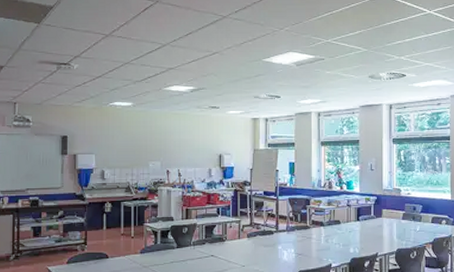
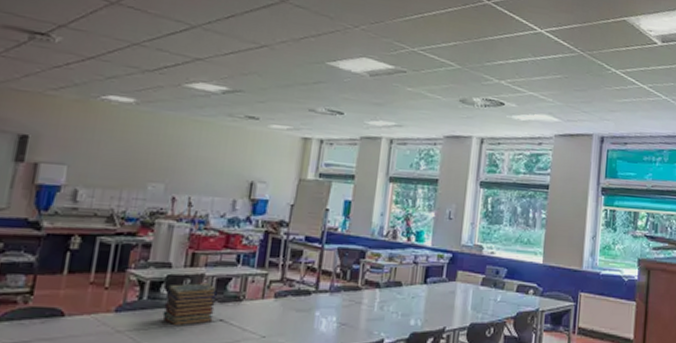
book stack: none [172,230,207,260] -> present [162,283,217,325]

